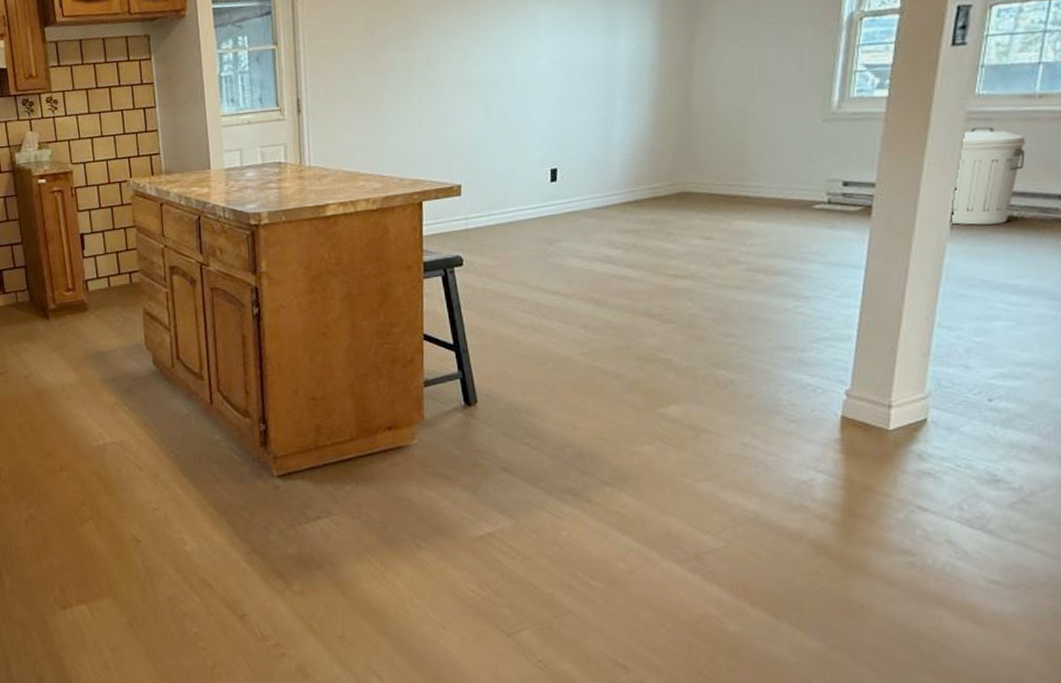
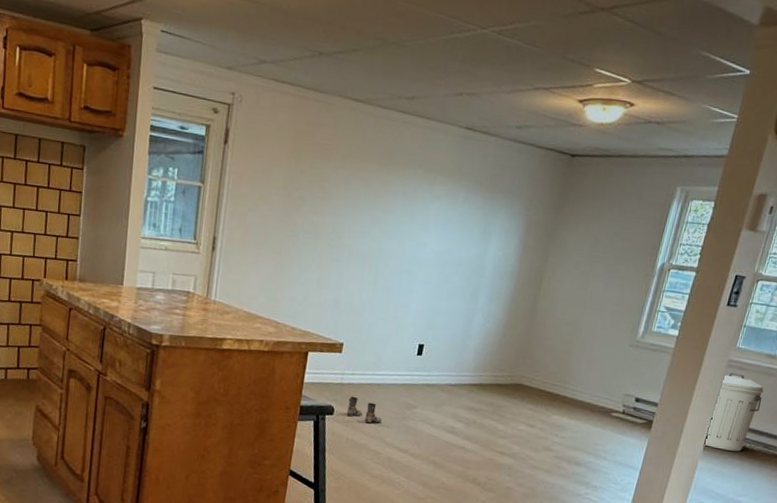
boots: none [478,241,520,267] -> present [347,396,381,423]

